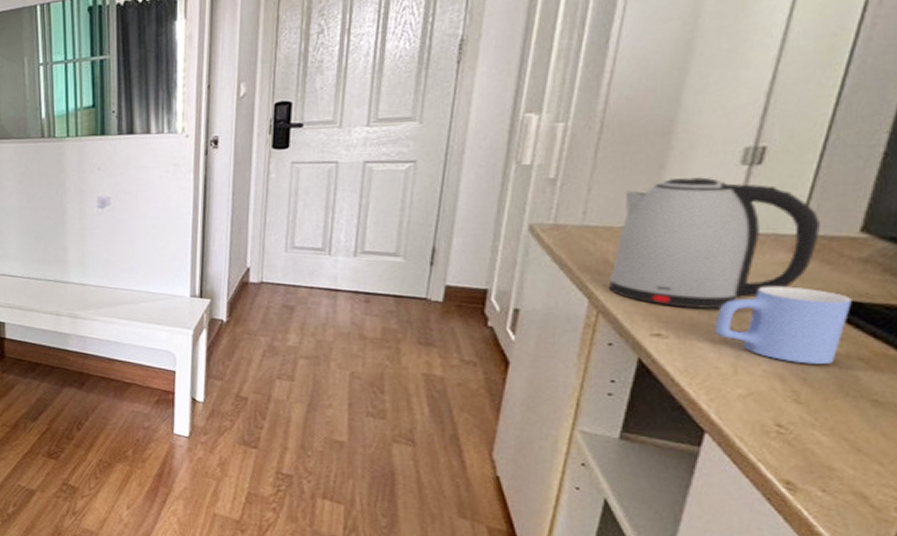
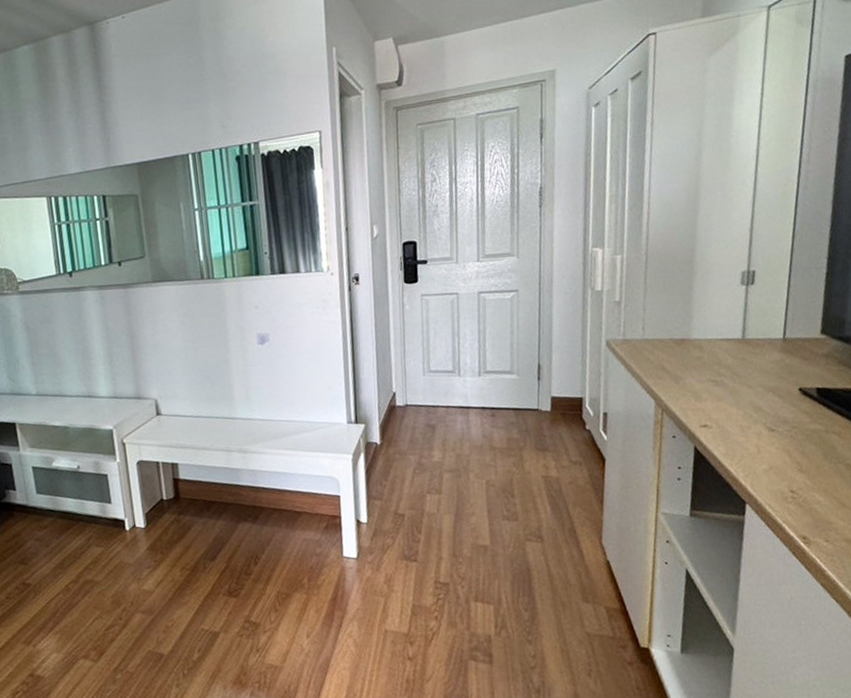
kettle: present [608,177,820,309] -> none [667,296,797,402]
mug: present [715,285,852,364] -> none [741,379,824,440]

